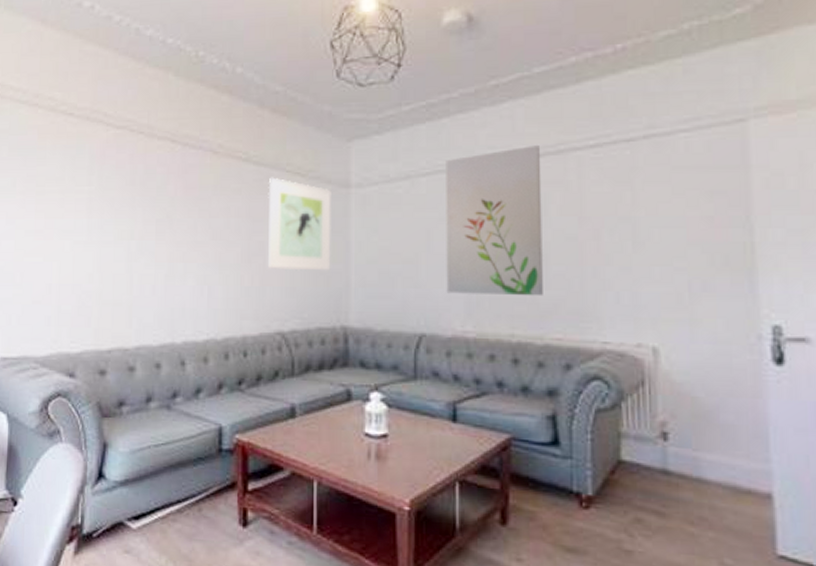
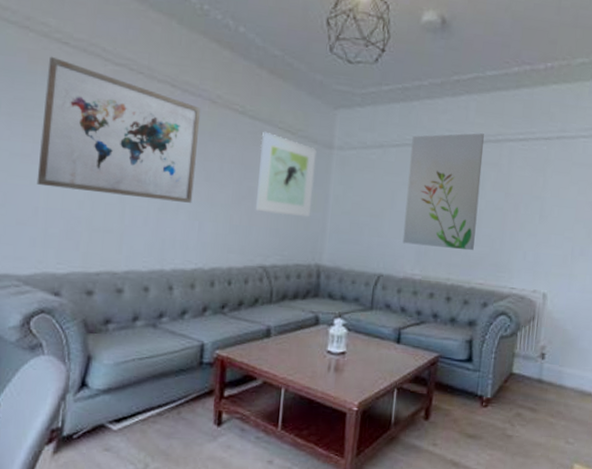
wall art: none [49,129,203,266] -> present [36,56,201,203]

